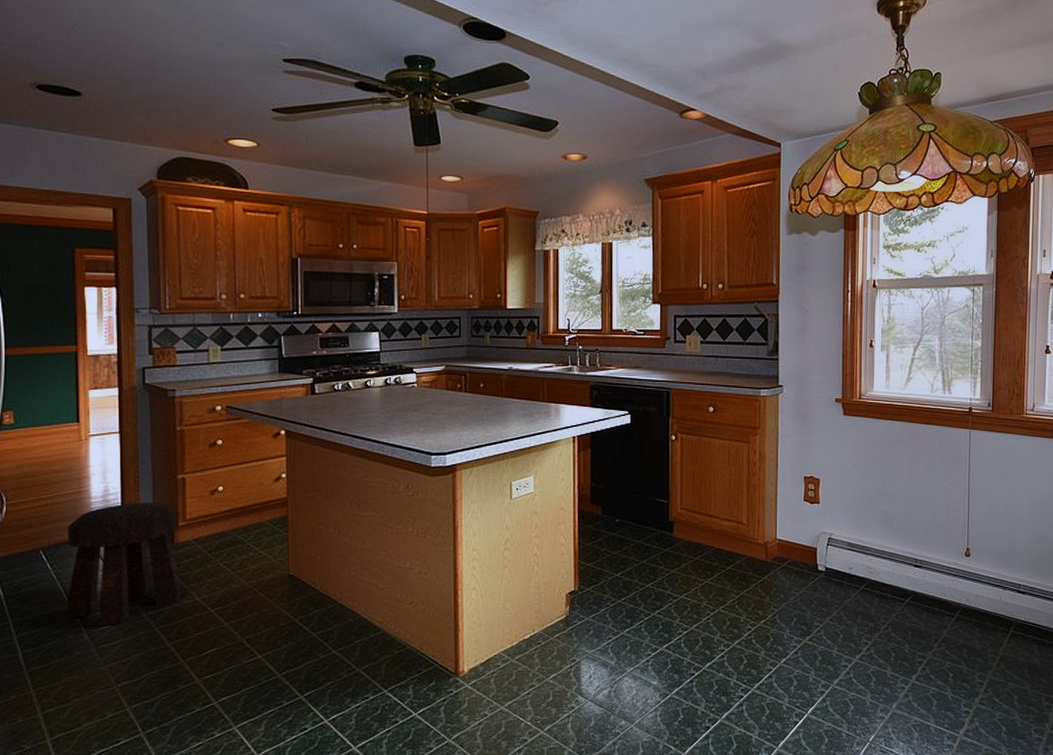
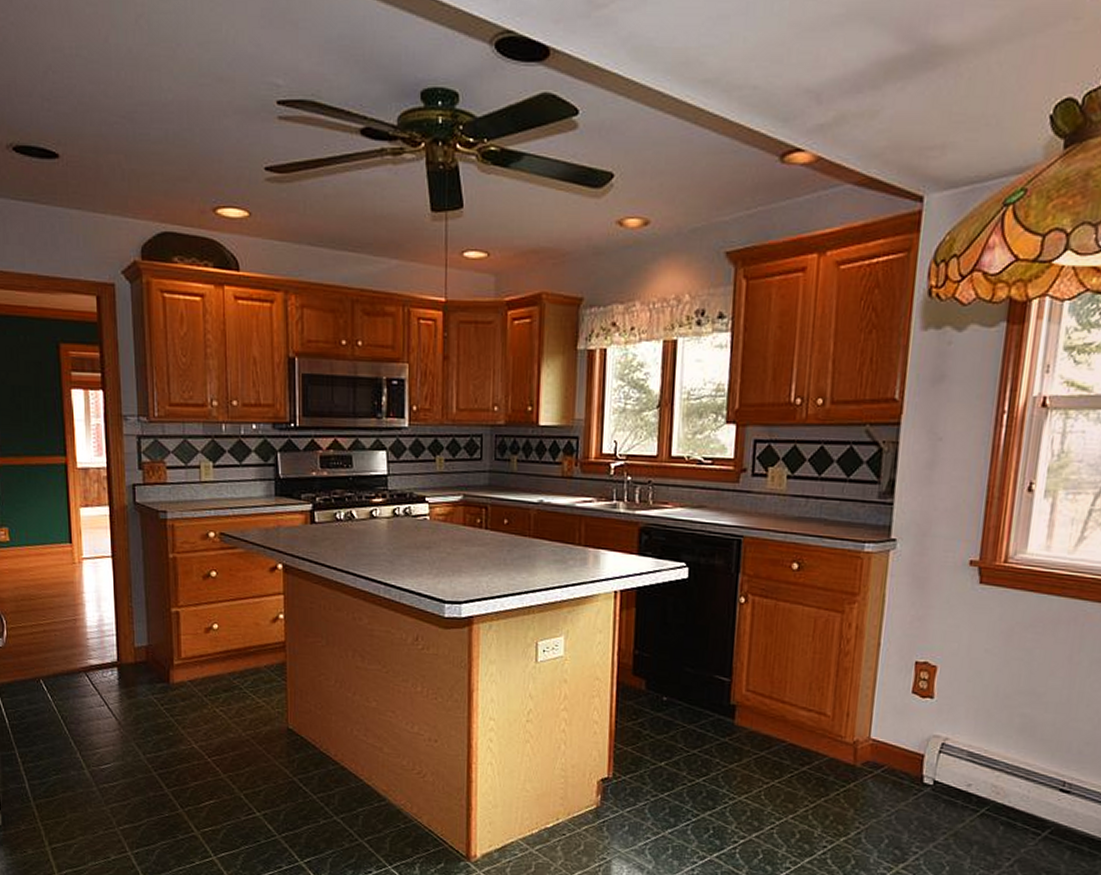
stool: present [67,502,181,627] -> none [65,635,178,765]

